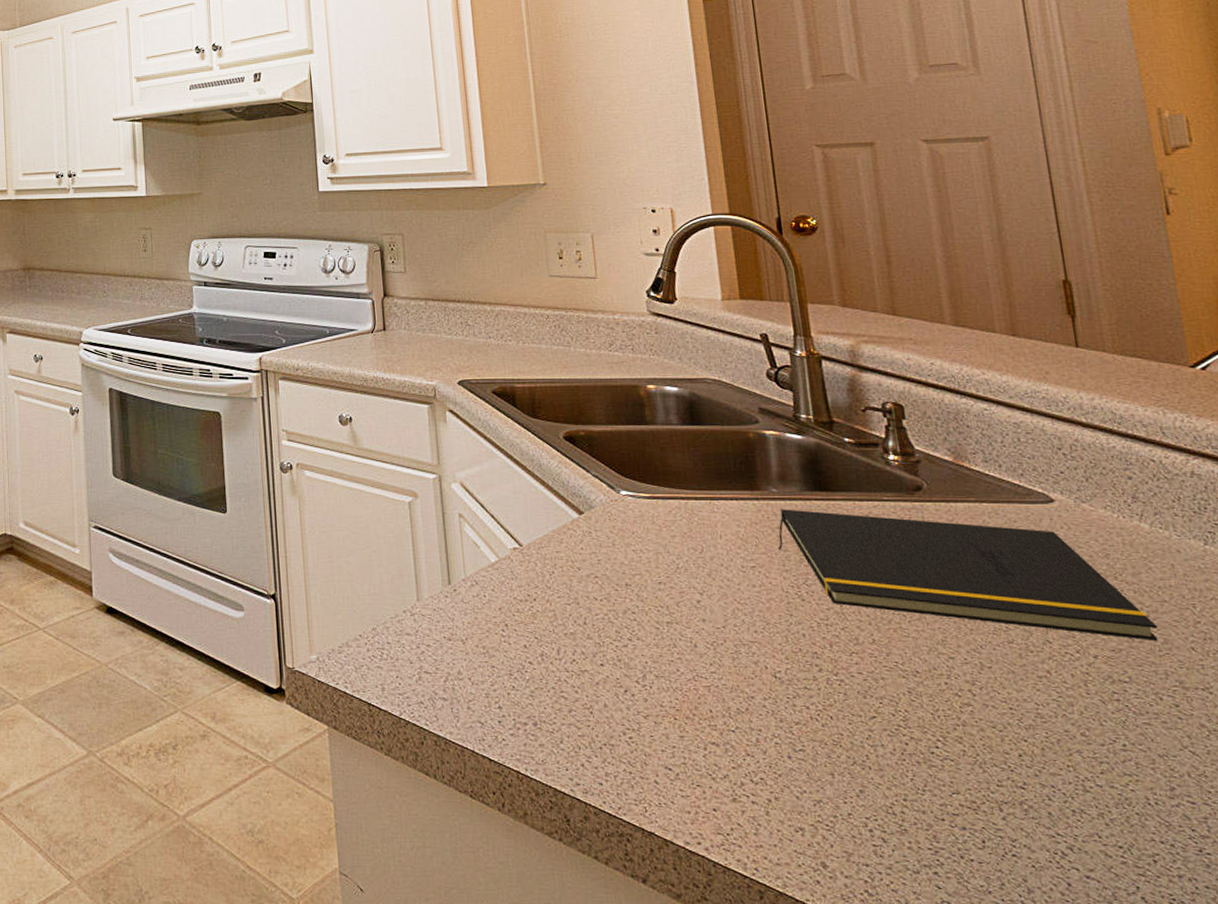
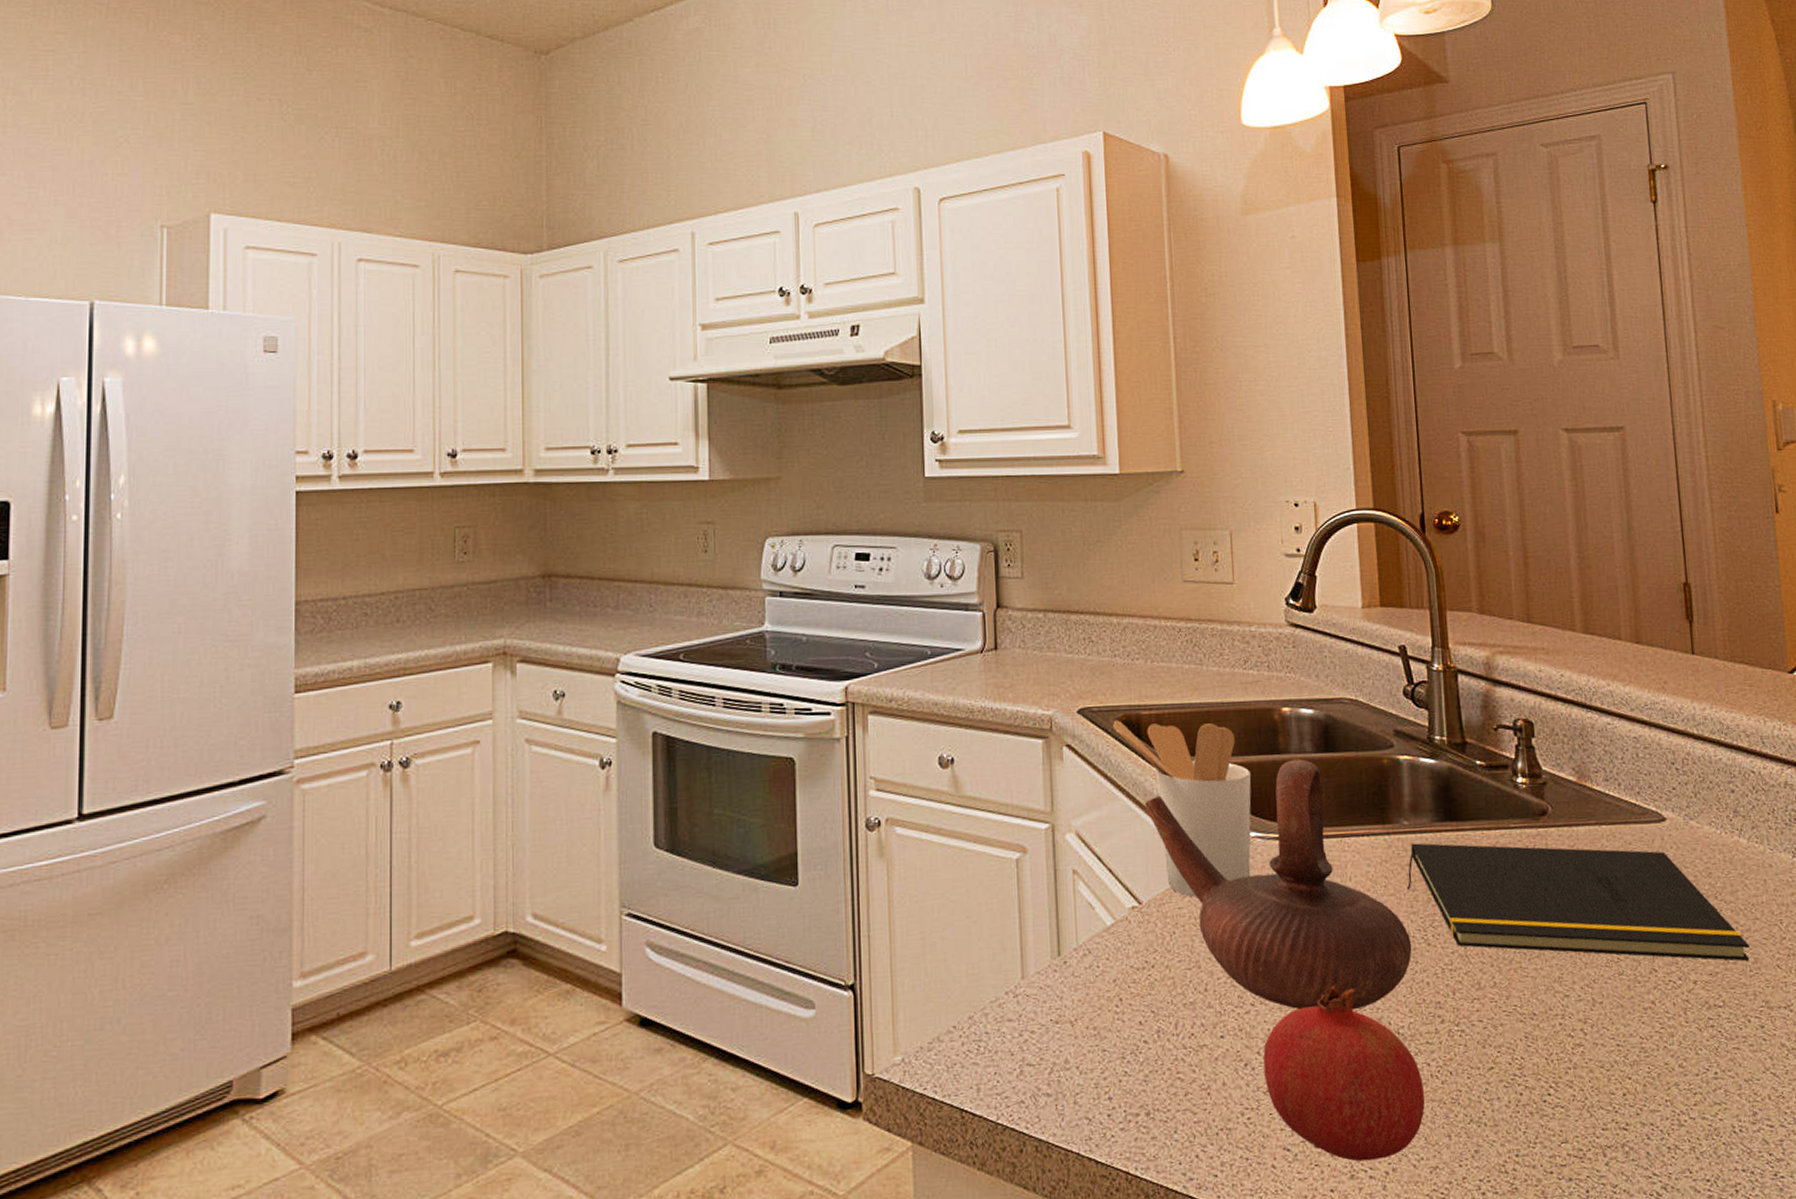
utensil holder: none [489,391,624,543] -> present [1112,720,1252,897]
teapot: none [522,430,786,653] -> present [1145,759,1412,1010]
fruit: none [642,628,806,788] -> present [1263,983,1425,1162]

